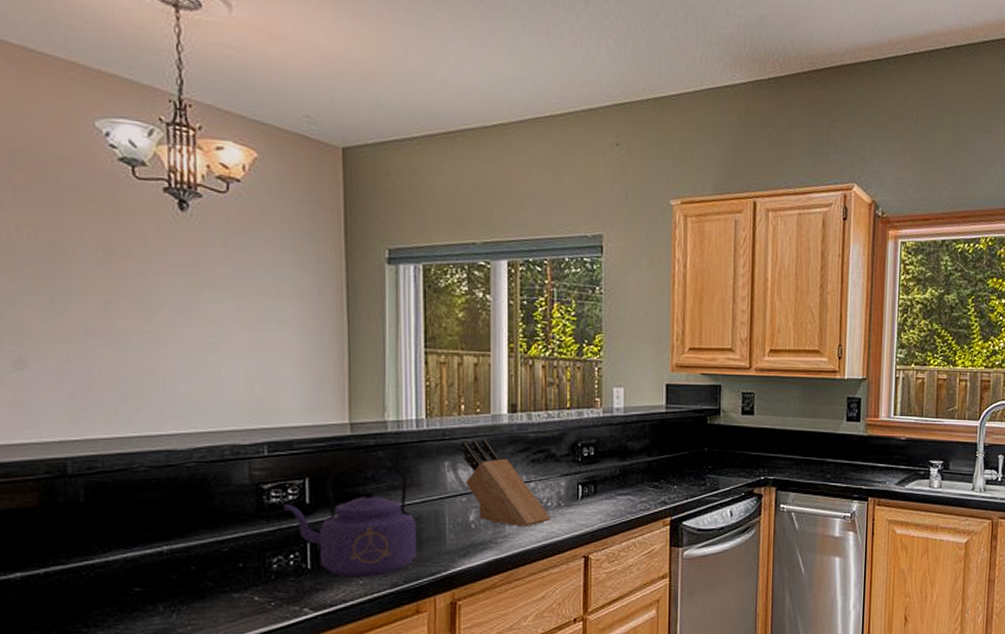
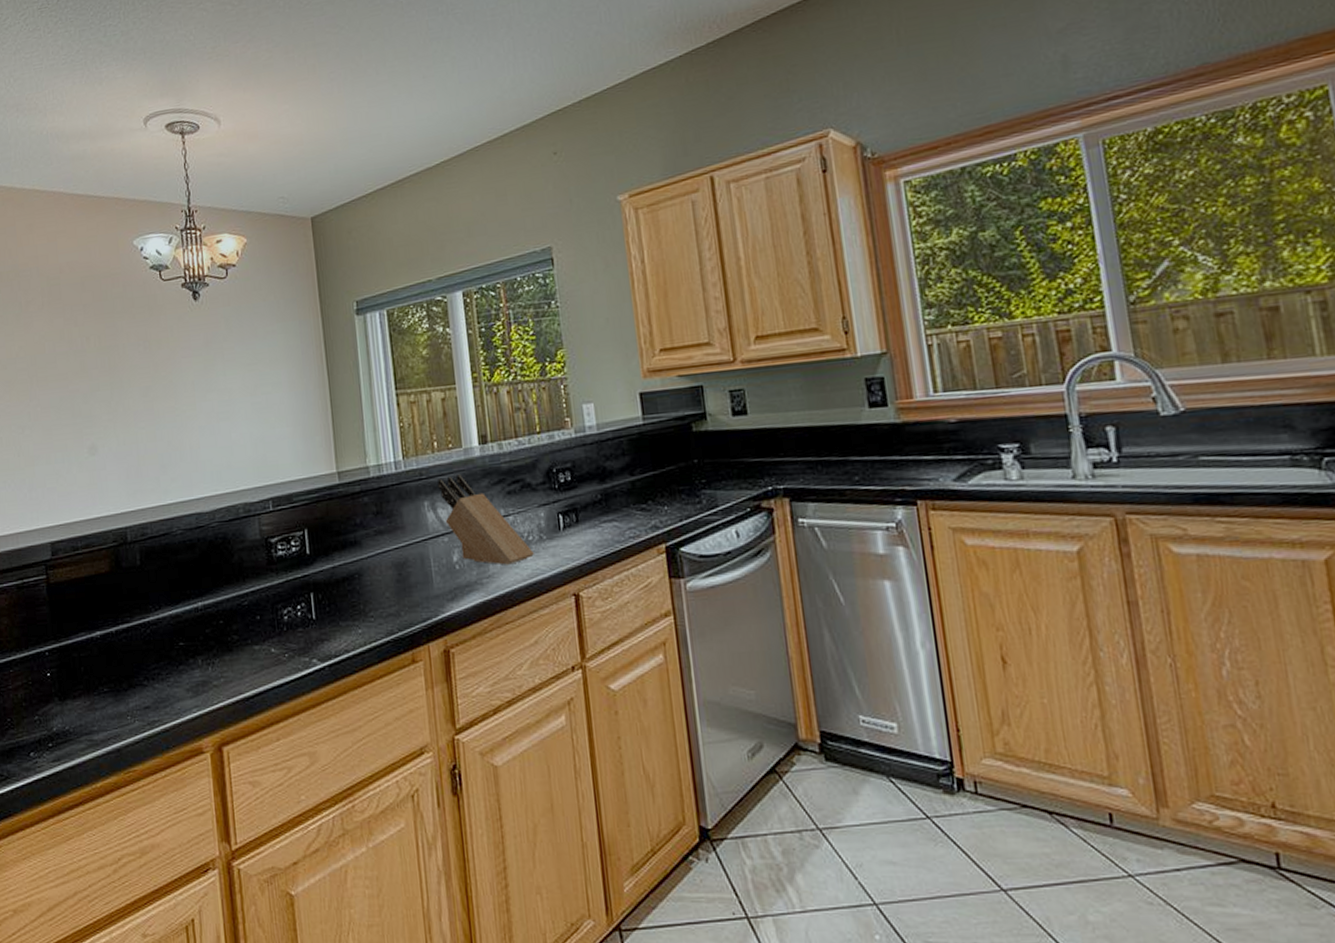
kettle: present [284,463,416,578] -> none [289,509,407,627]

